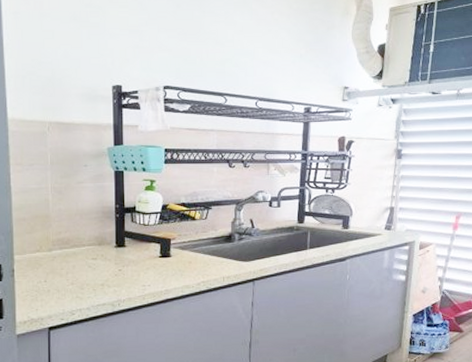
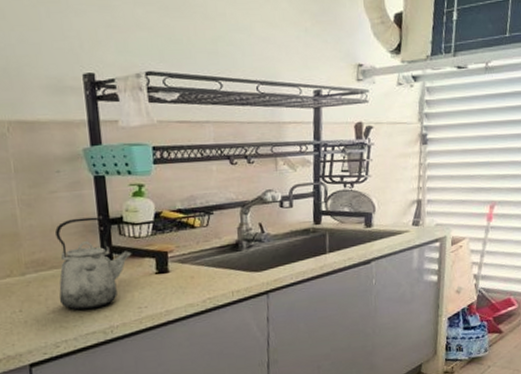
kettle: none [77,205,141,284] -> present [55,217,132,310]

